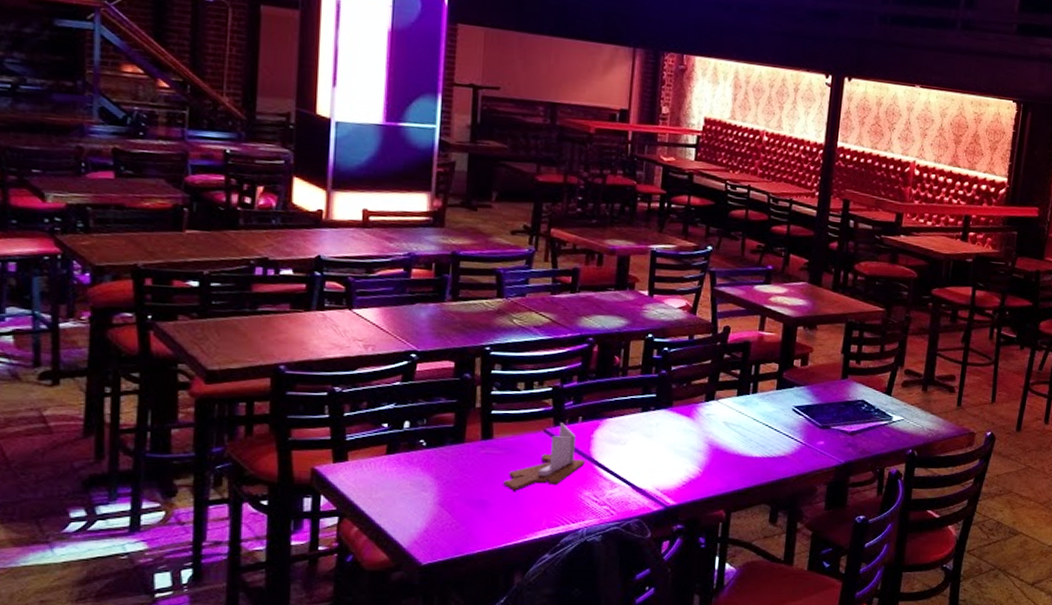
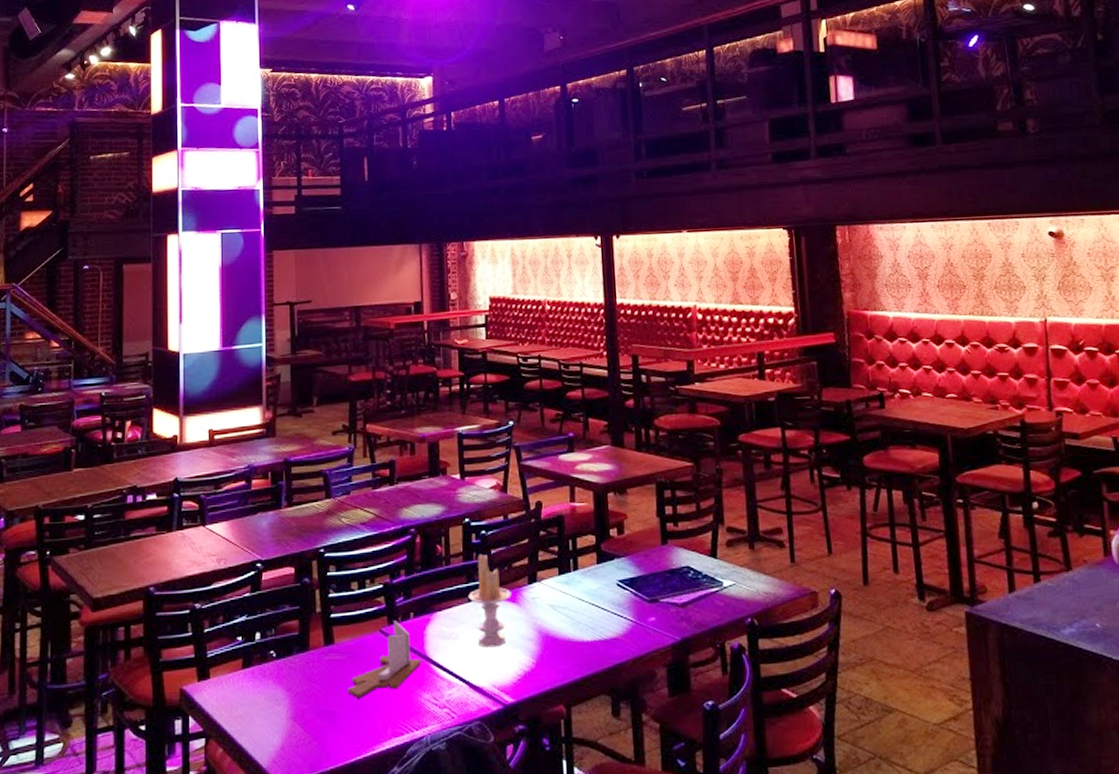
candle: none [642,368,687,455] -> present [468,553,511,648]

